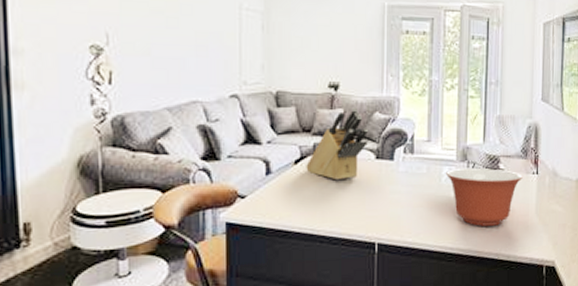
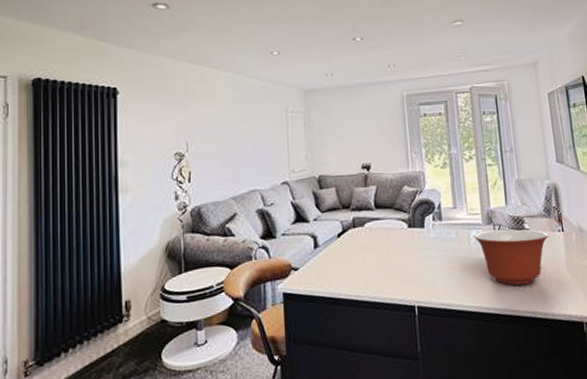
knife block: present [306,108,368,181] -> none [347,184,400,250]

